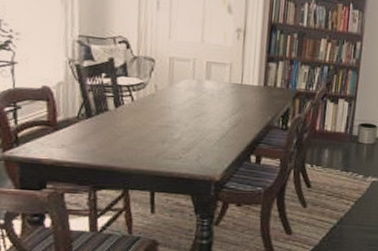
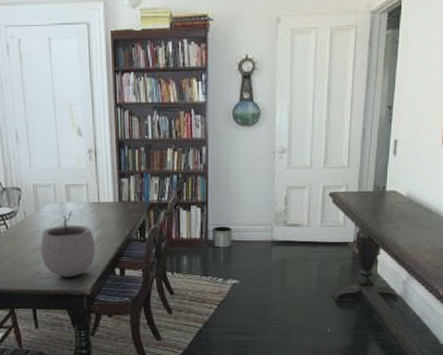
plant pot: none [168,90,233,160] -> present [40,211,96,277]

